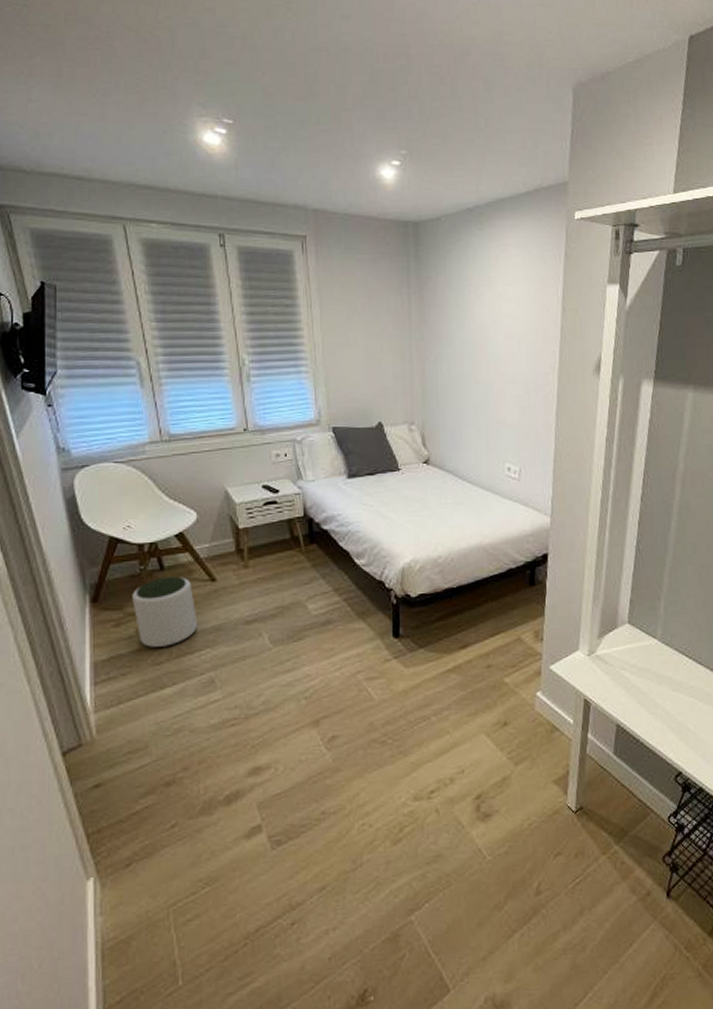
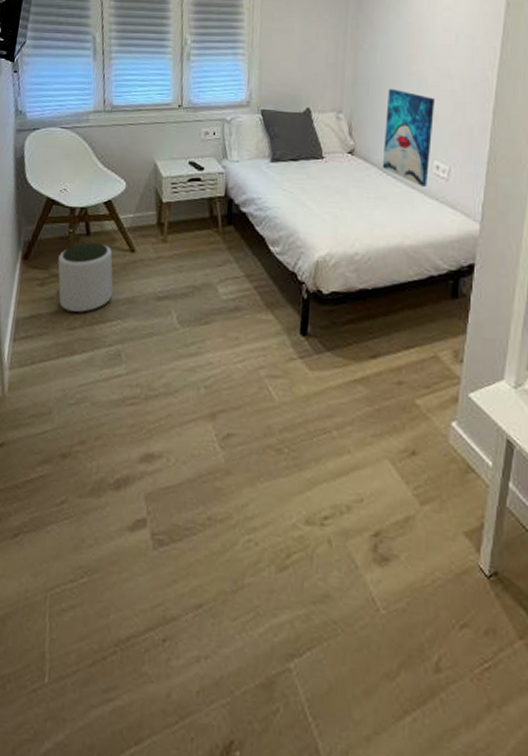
wall art: none [457,397,502,488] -> present [382,88,435,187]

